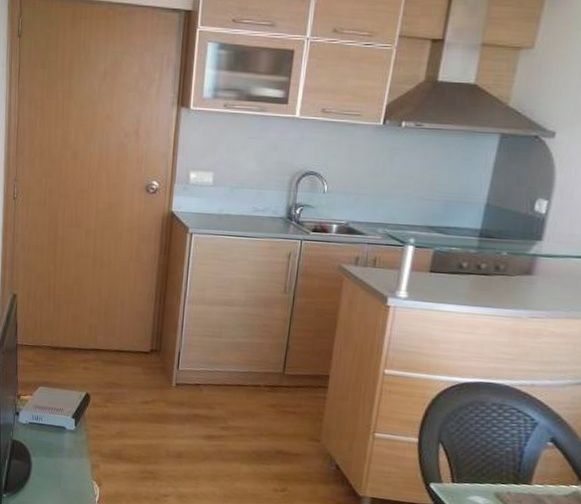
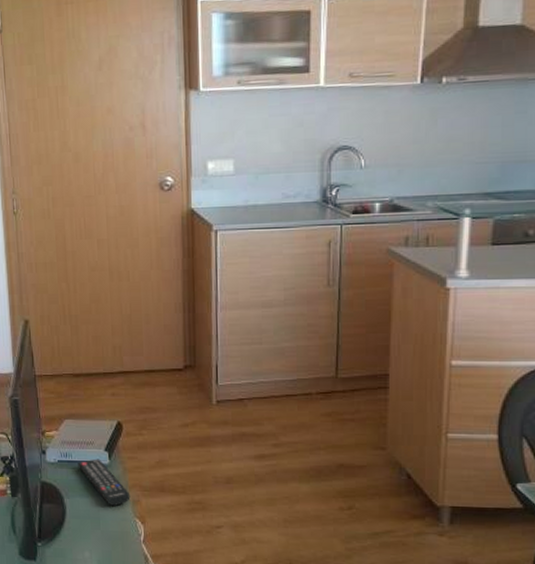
remote control: none [46,424,91,468] -> present [77,458,131,506]

